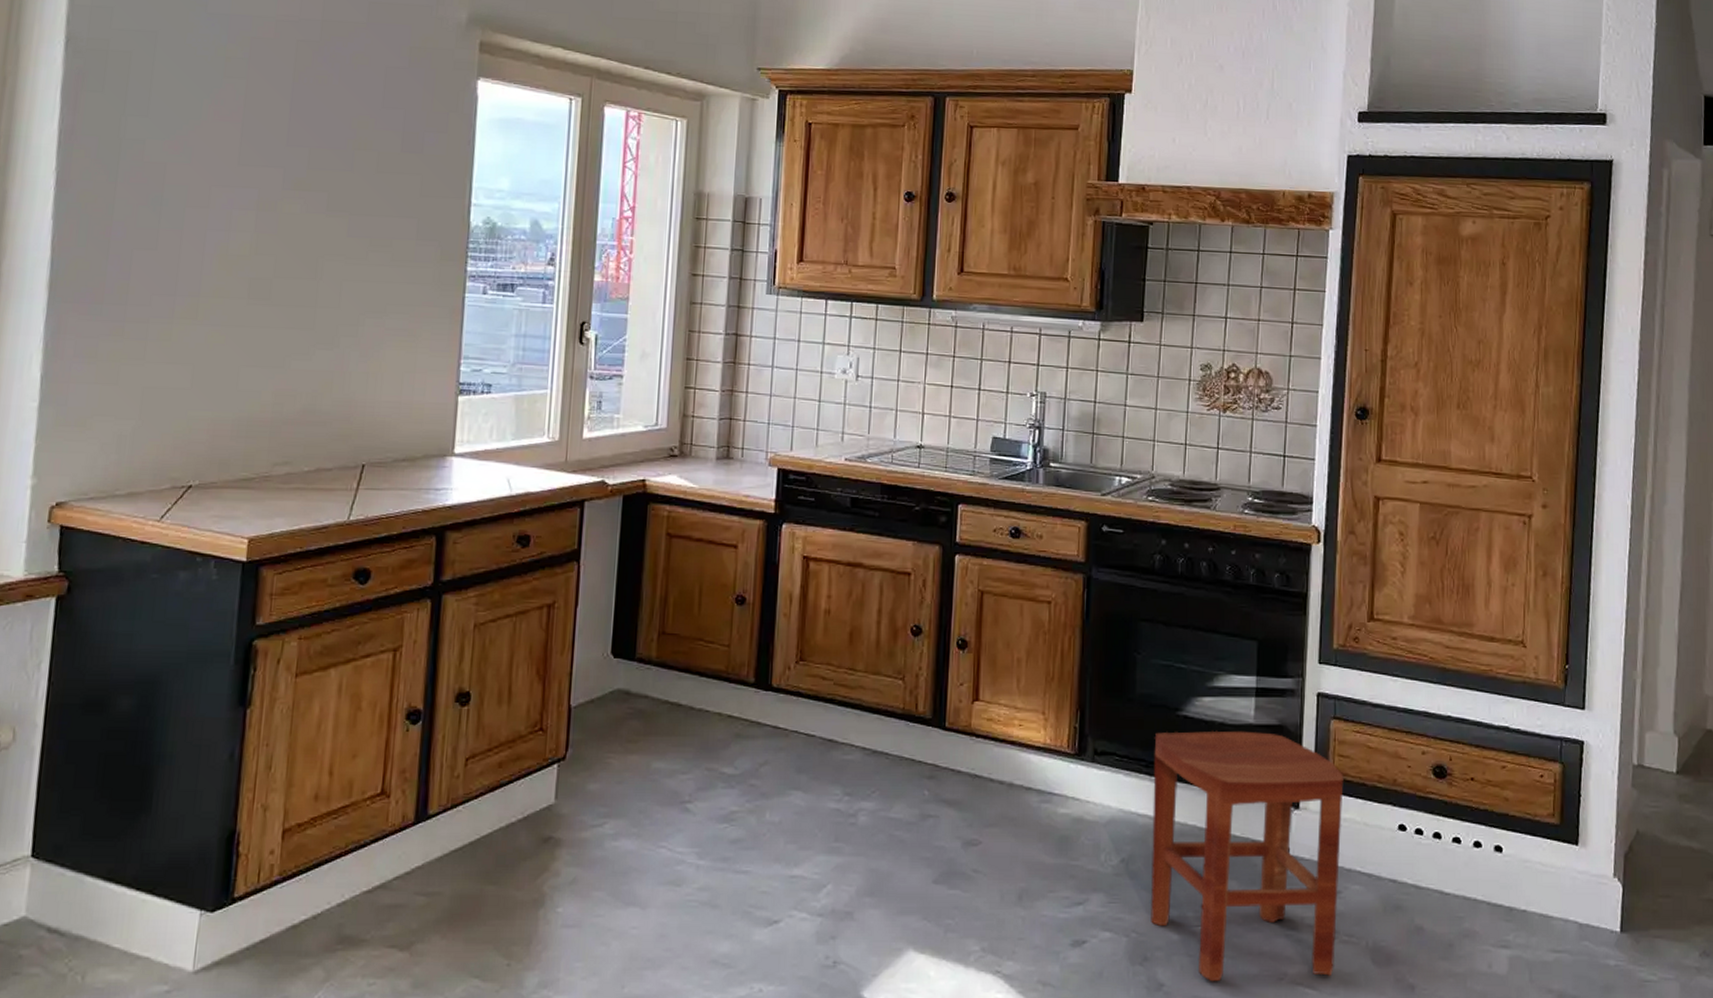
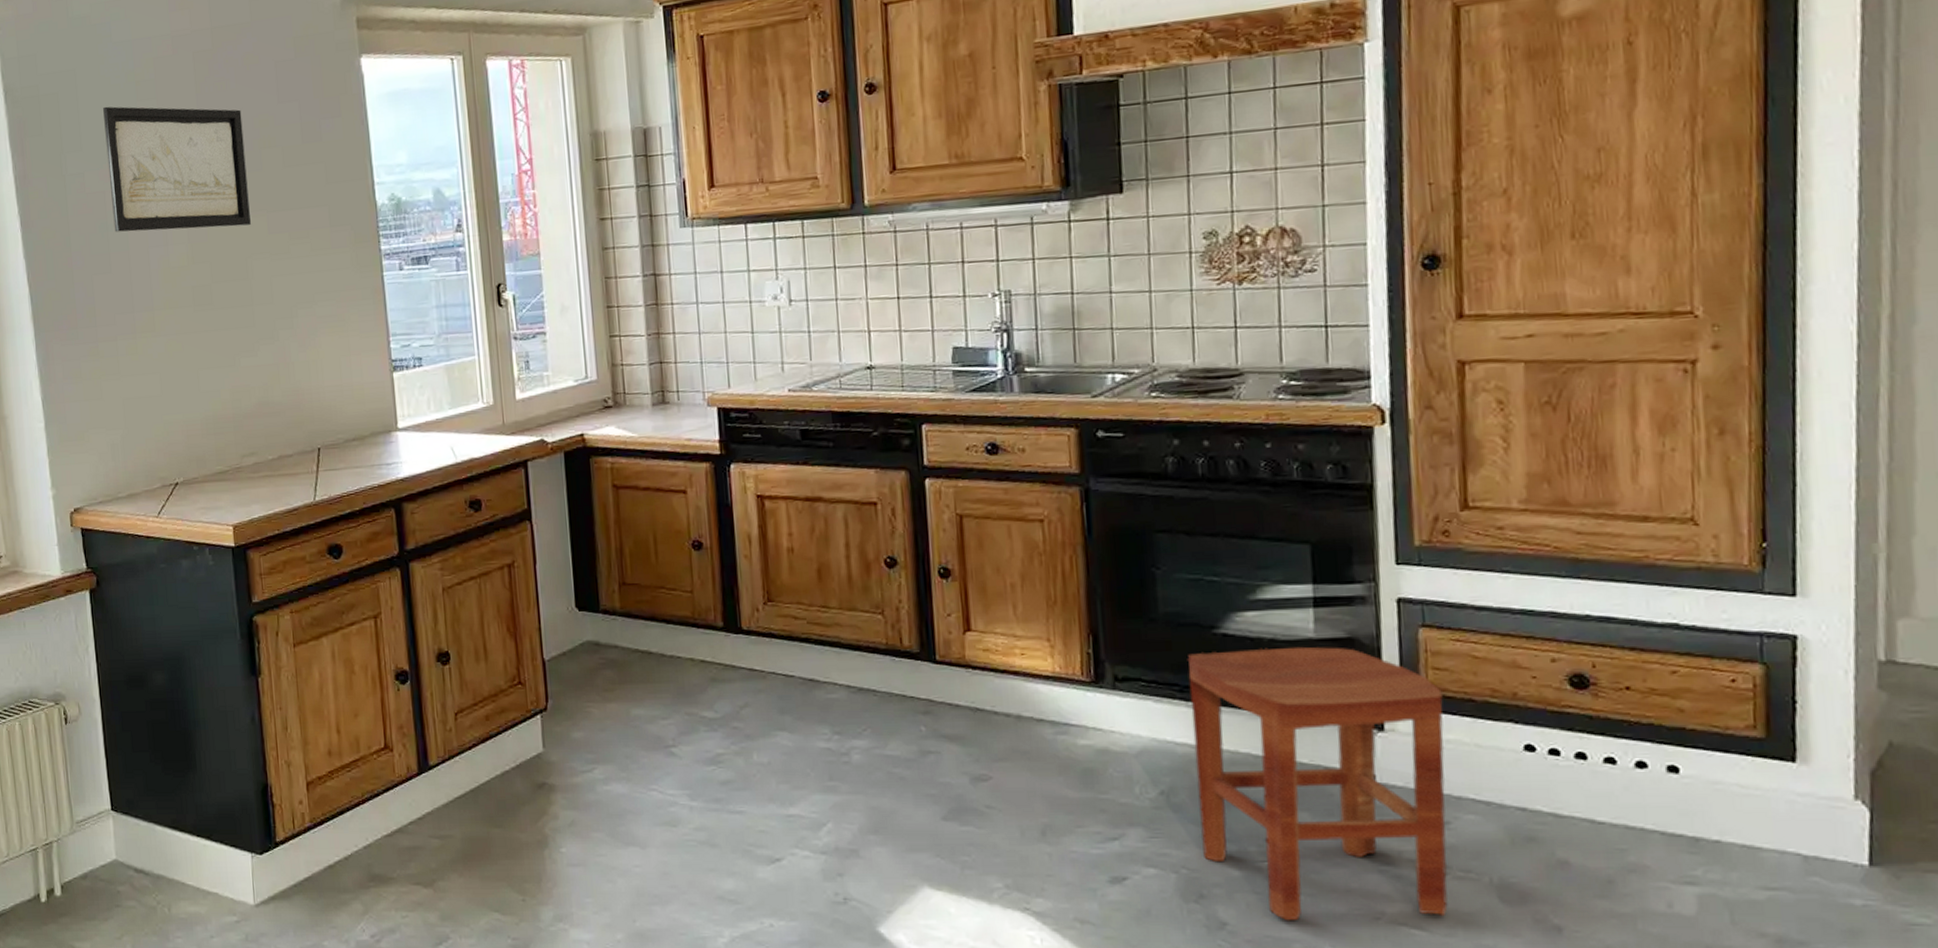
wall art: none [170,76,340,225] -> present [103,106,252,232]

